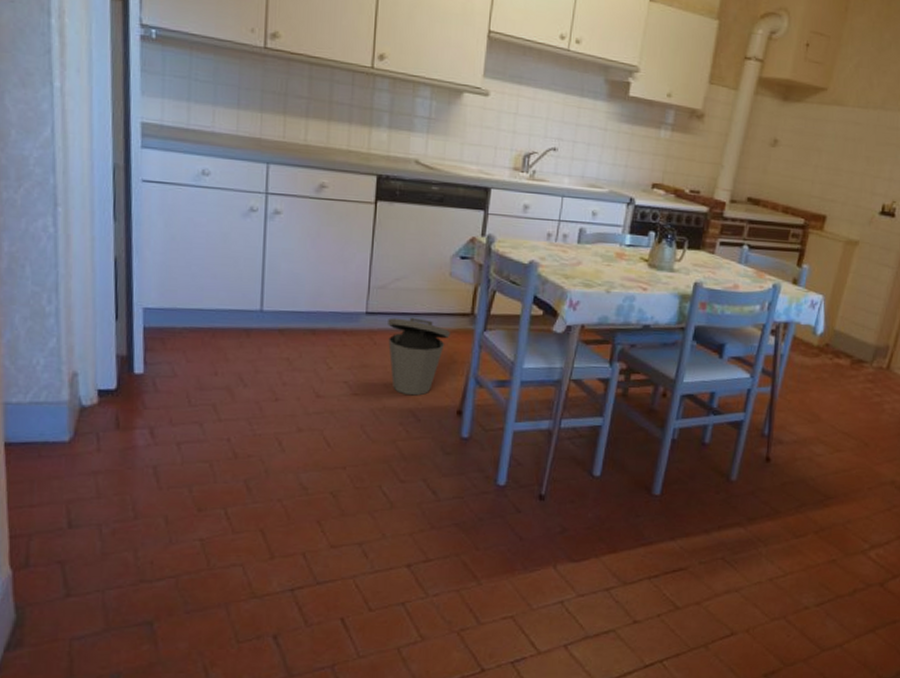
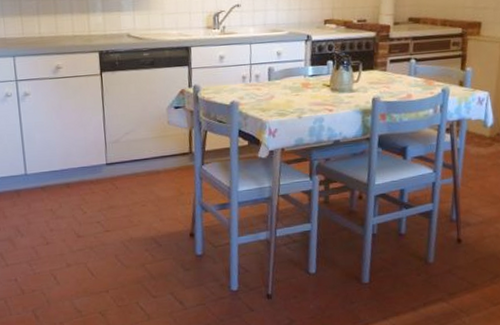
trash can: present [388,317,450,396] -> none [124,162,175,226]

